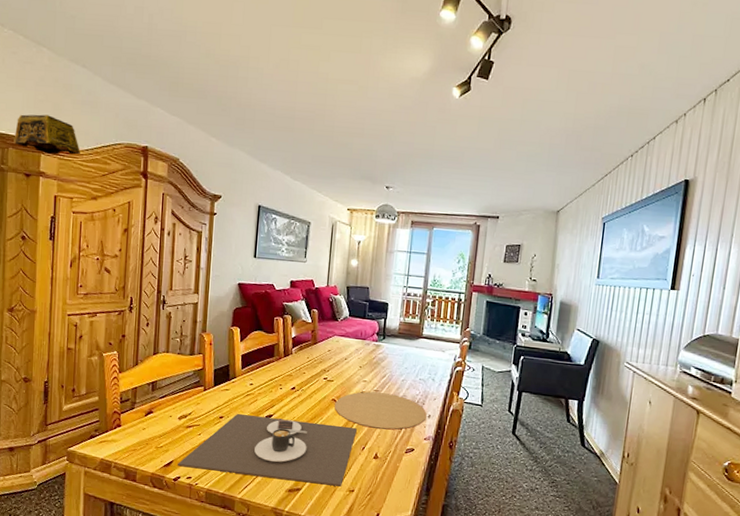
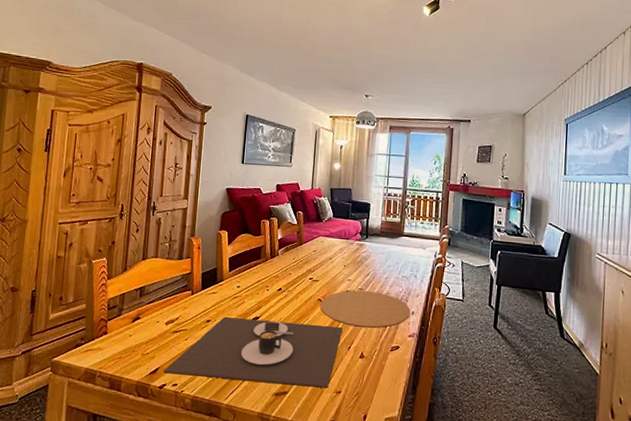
decorative box: present [14,114,81,155] -> none [15,36,79,72]

